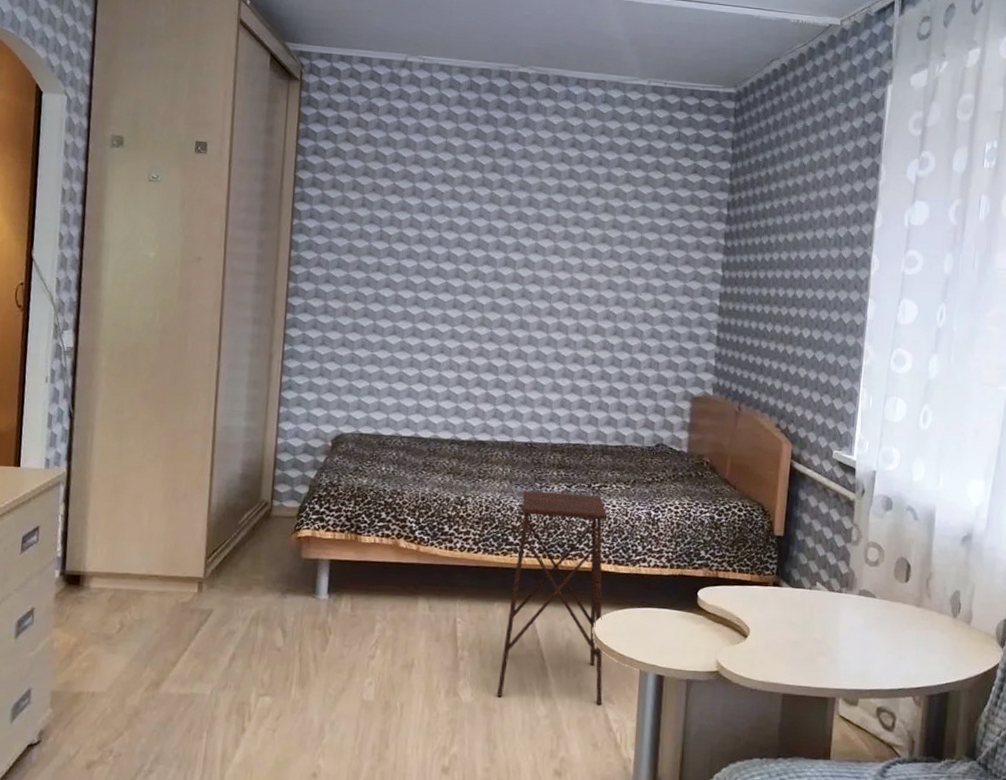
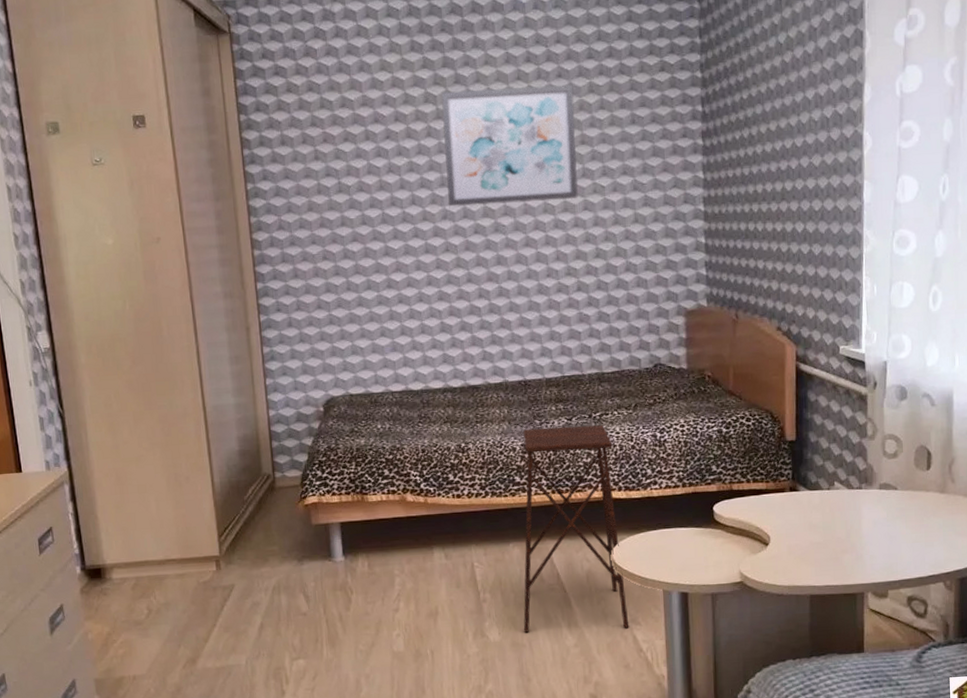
wall art: none [481,162,612,278] -> present [441,84,578,207]

